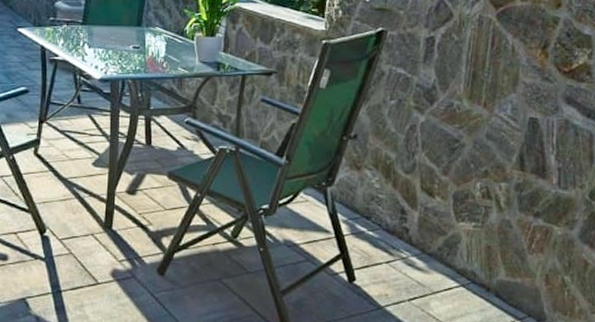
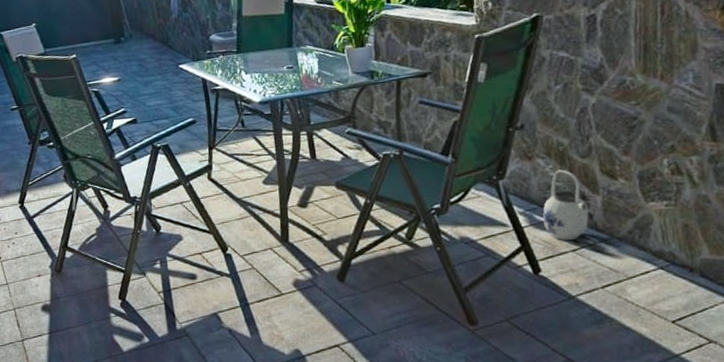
teapot: none [364,182,406,253] -> present [543,169,589,241]

